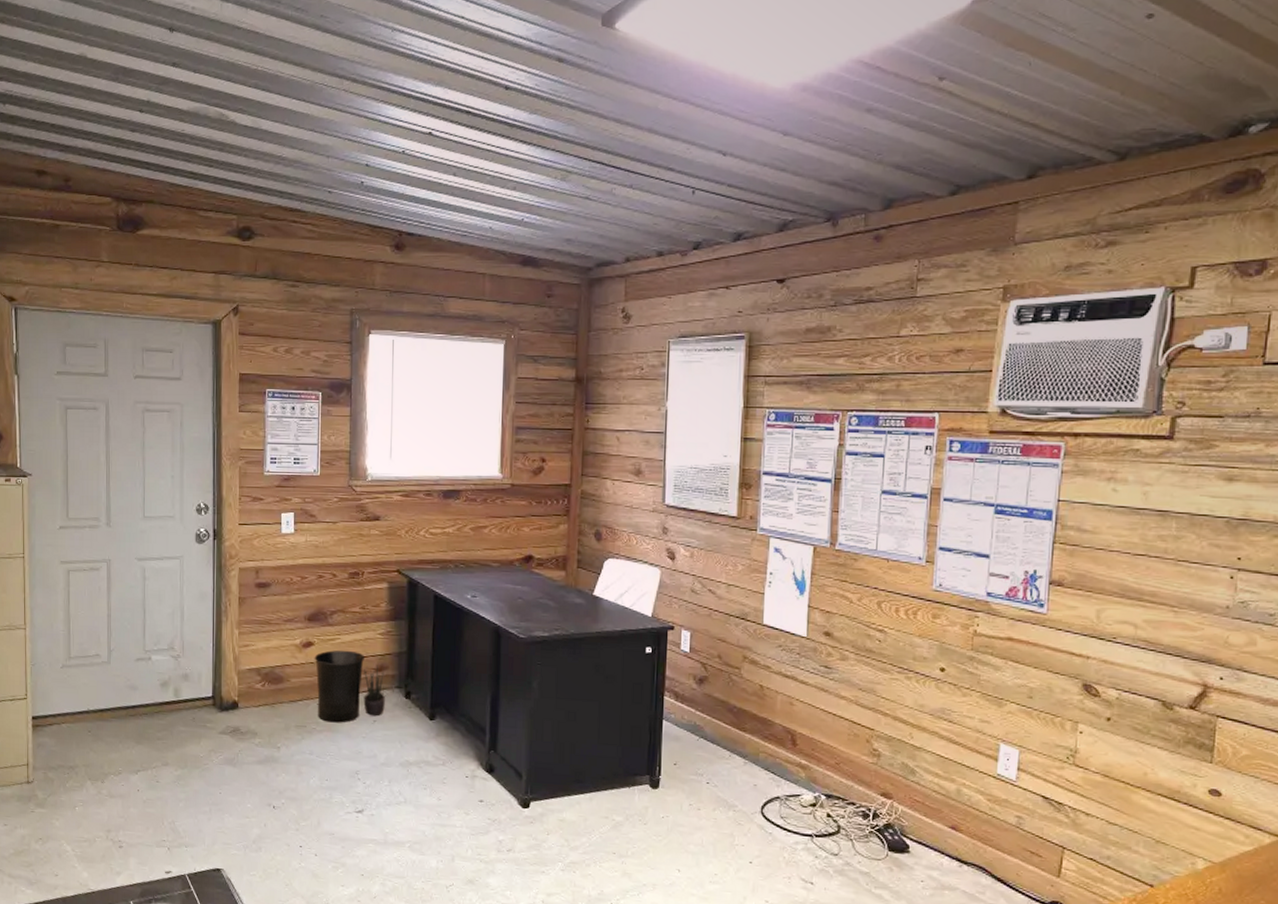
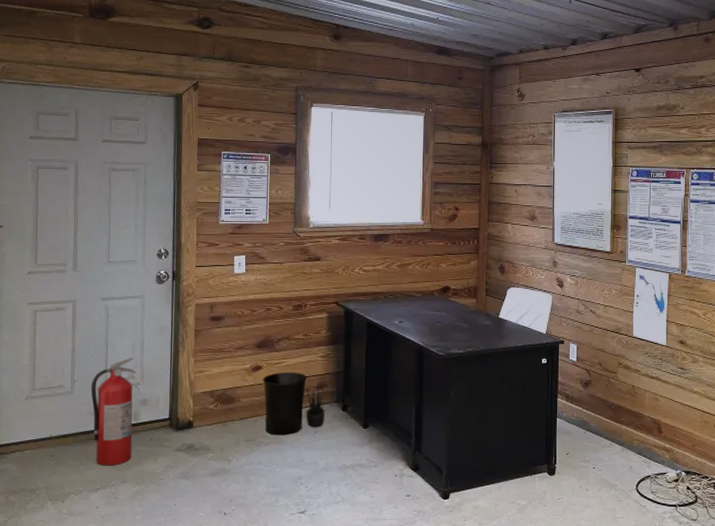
fire extinguisher: none [128,626,177,746] -> present [90,357,137,466]

